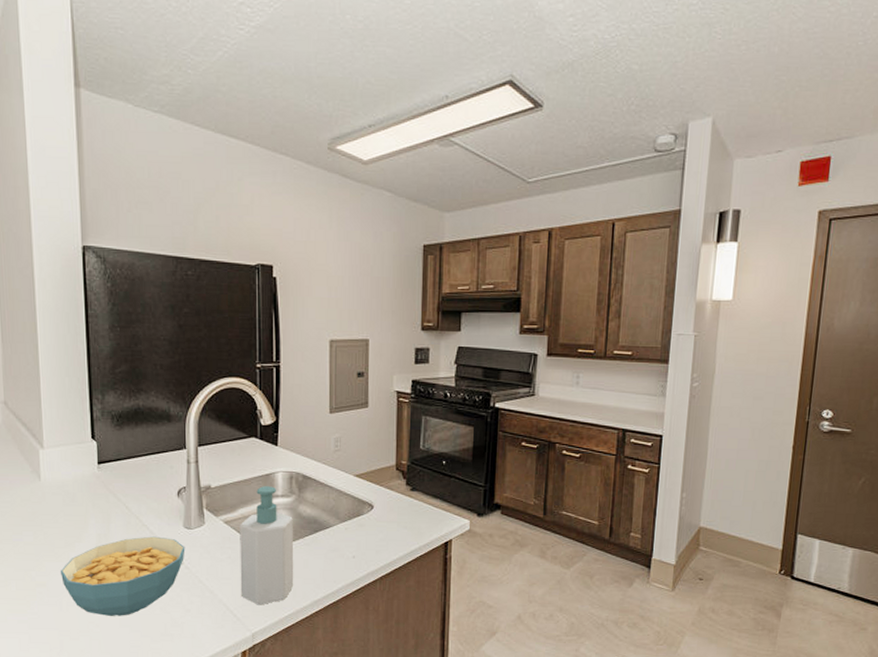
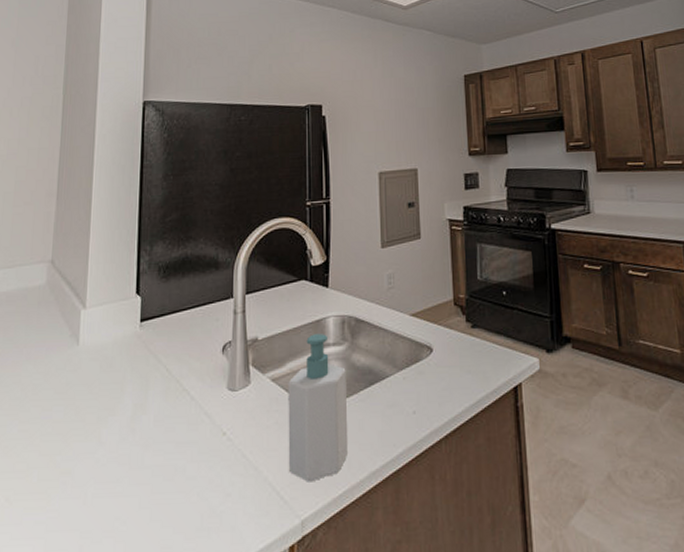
cereal bowl: present [60,536,185,616] -> none [88,402,228,509]

